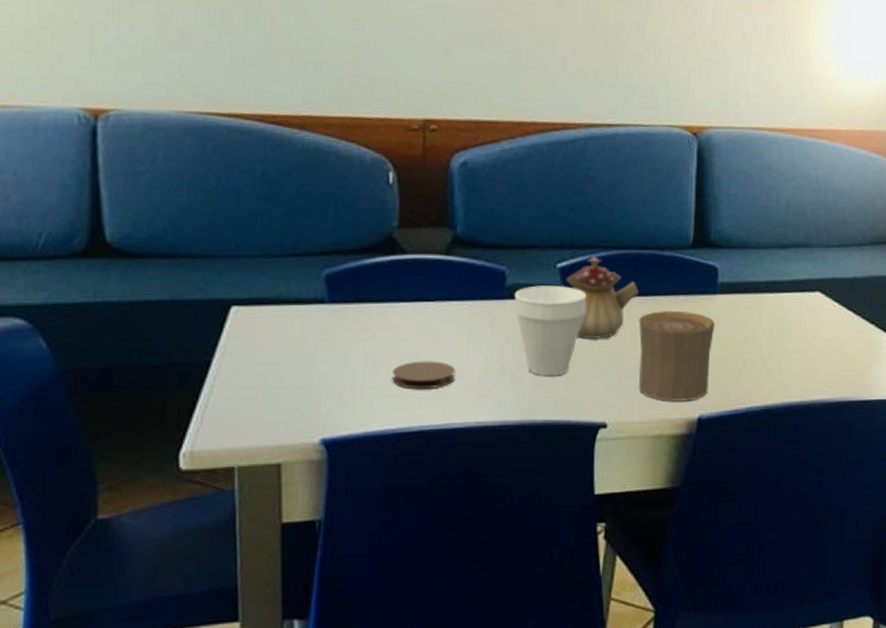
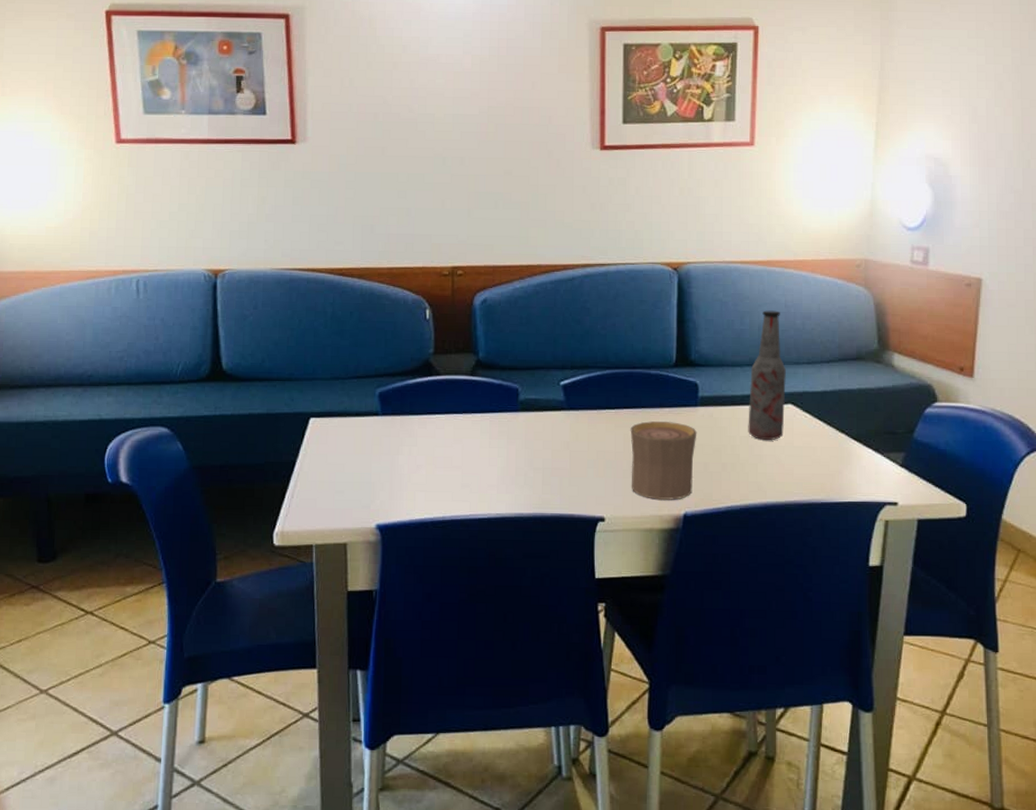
coaster: present [392,361,455,390] -> none [430,462,479,486]
cup: present [513,285,587,376] -> none [525,400,586,476]
teapot: present [566,257,638,340] -> none [568,375,629,446]
bottle: none [771,185,815,332] -> present [748,310,786,440]

